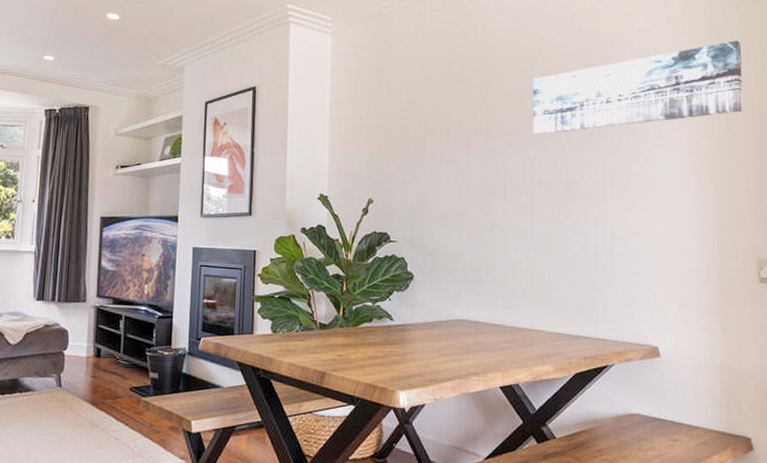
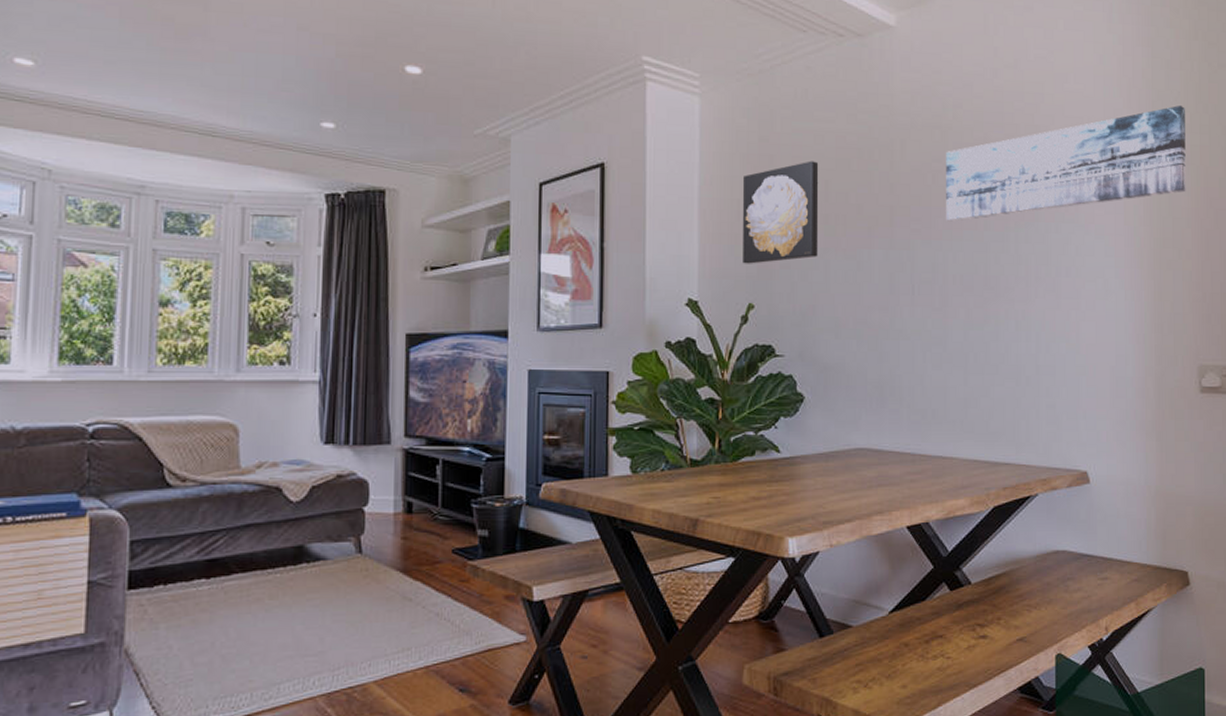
wall art: none [364,85,427,167] -> present [743,160,819,264]

